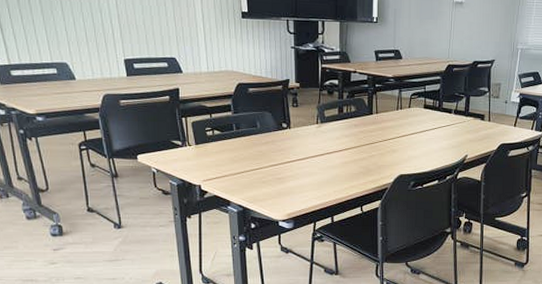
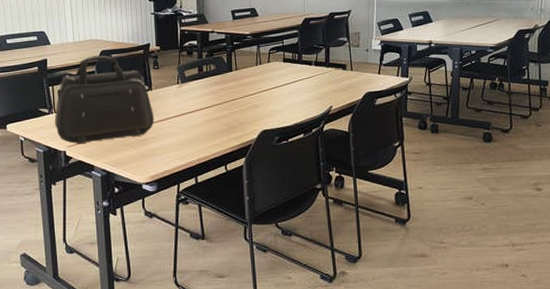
handbag: none [188,87,292,179] -> present [54,55,155,144]

